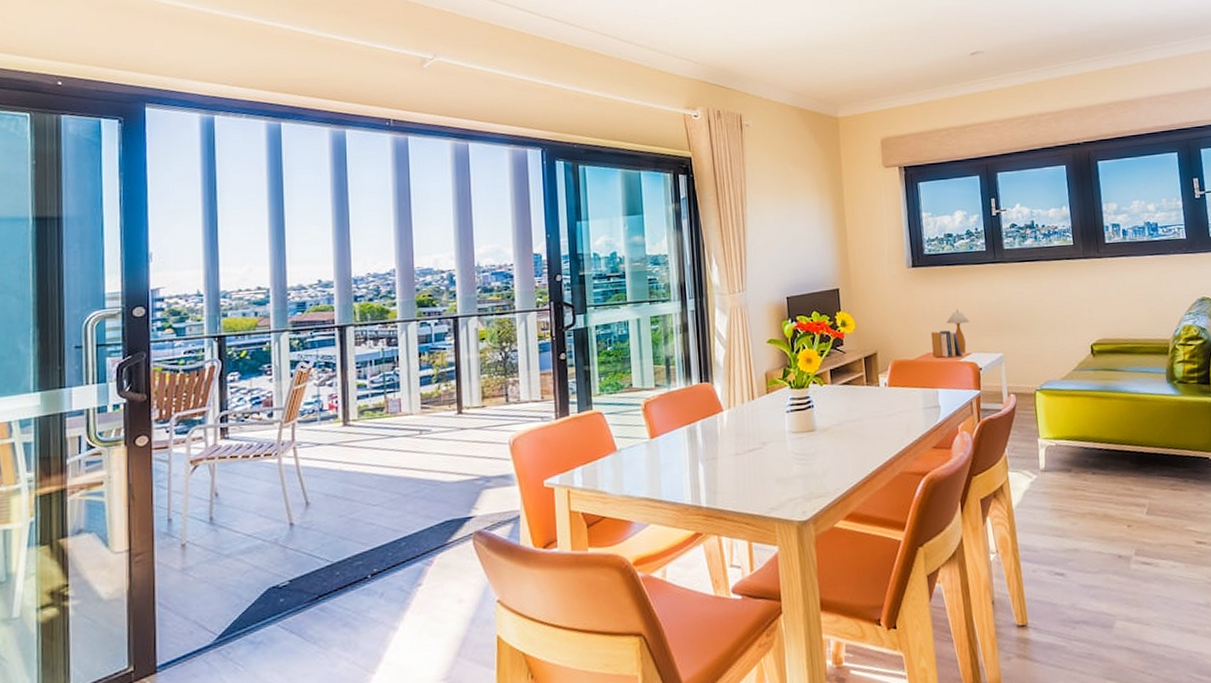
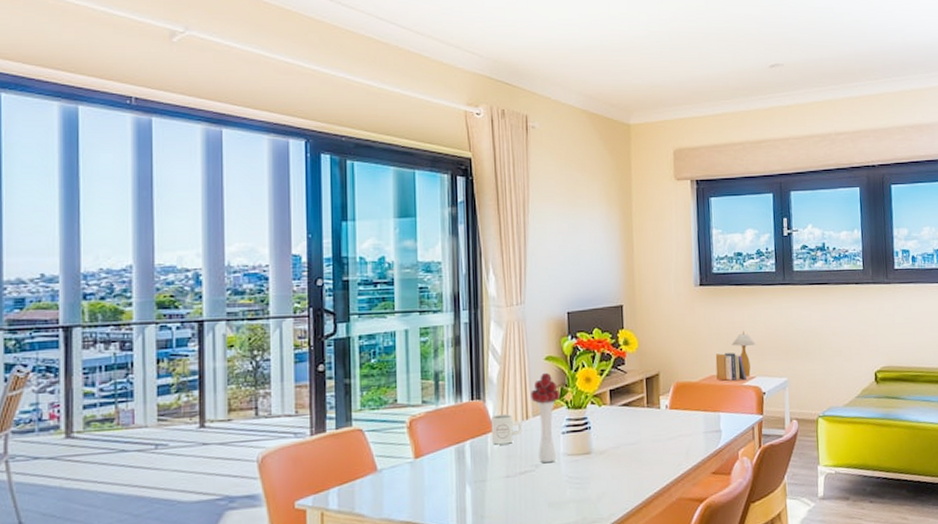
mug: none [719,395,749,425] -> present [490,414,523,445]
flower bouquet: none [755,355,784,441] -> present [531,373,561,463]

